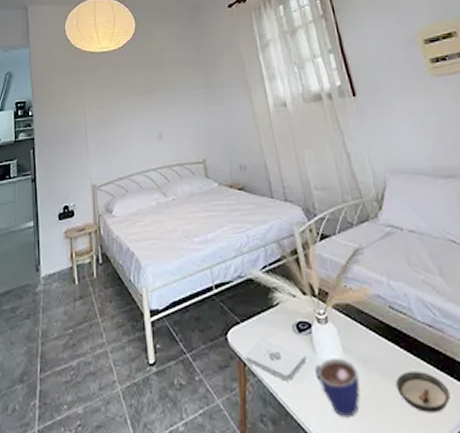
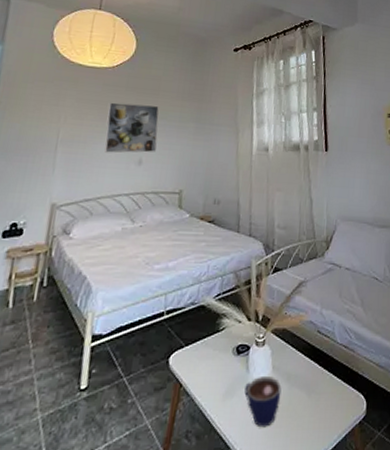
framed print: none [122,77,174,131] -> present [104,102,159,154]
notepad: present [245,338,306,381] -> none [182,360,239,399]
saucer: present [395,371,451,413] -> none [309,384,349,418]

